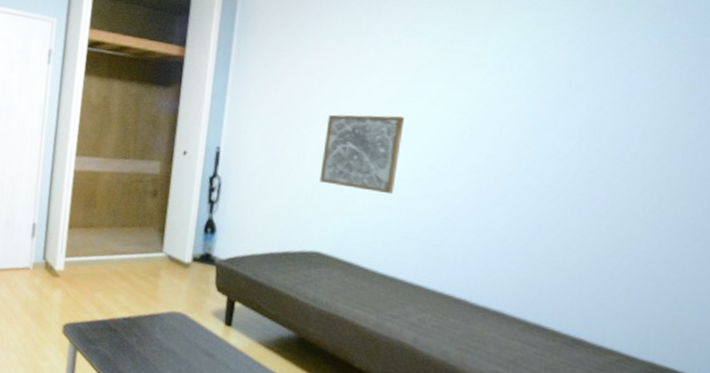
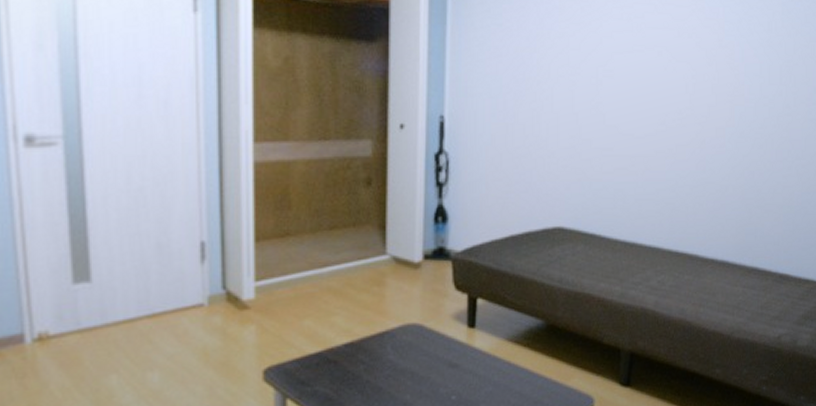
wall art: present [319,114,404,195] -> none [556,68,634,155]

